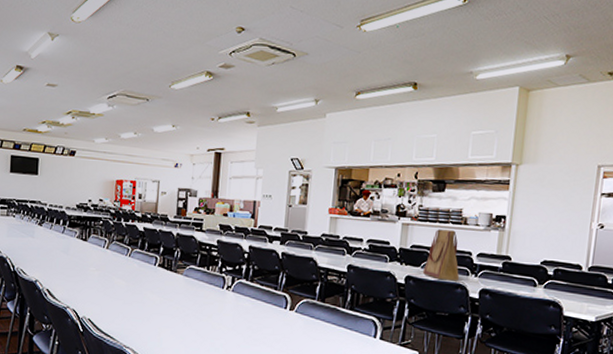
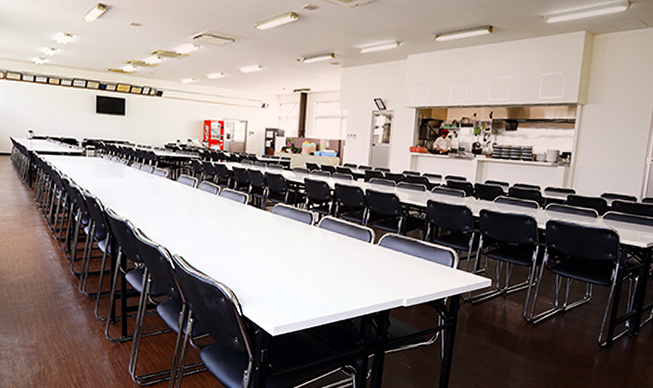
shopping bag: present [423,229,459,281] -> none [496,165,529,214]

